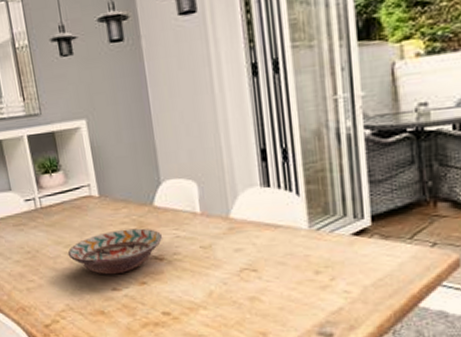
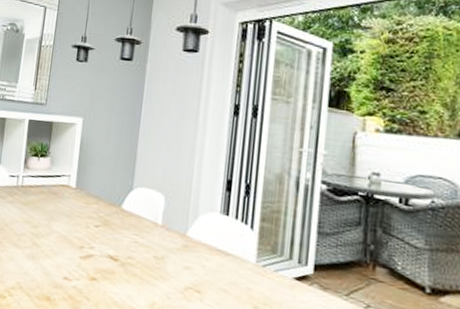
decorative bowl: present [67,228,163,275] -> none [32,222,123,265]

